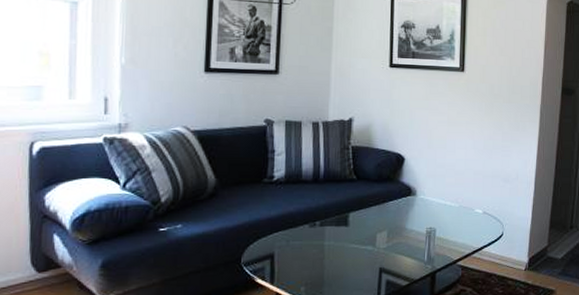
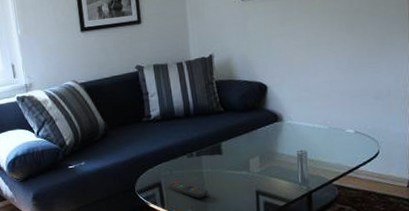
remote control: none [280,254,327,274] -> present [167,182,208,198]

